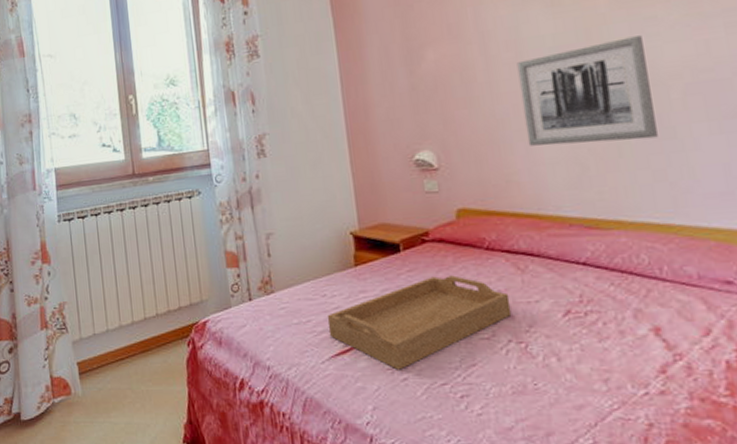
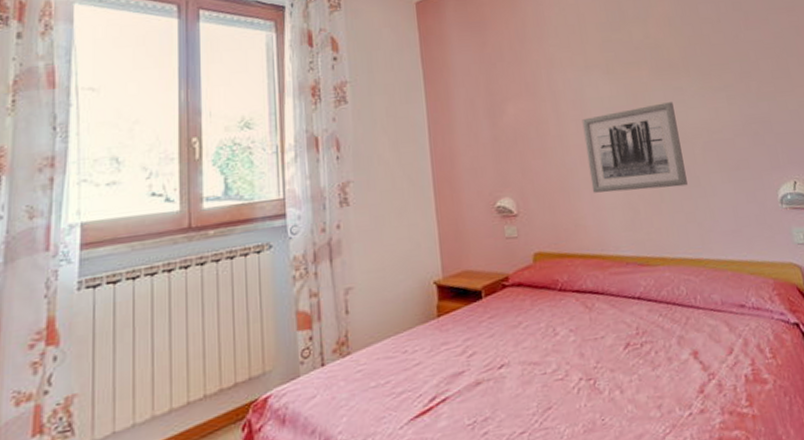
serving tray: present [327,275,512,370] -> none [407,318,582,425]

